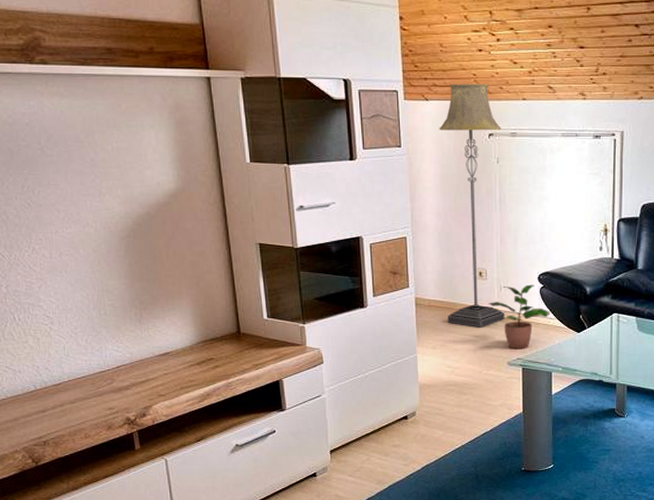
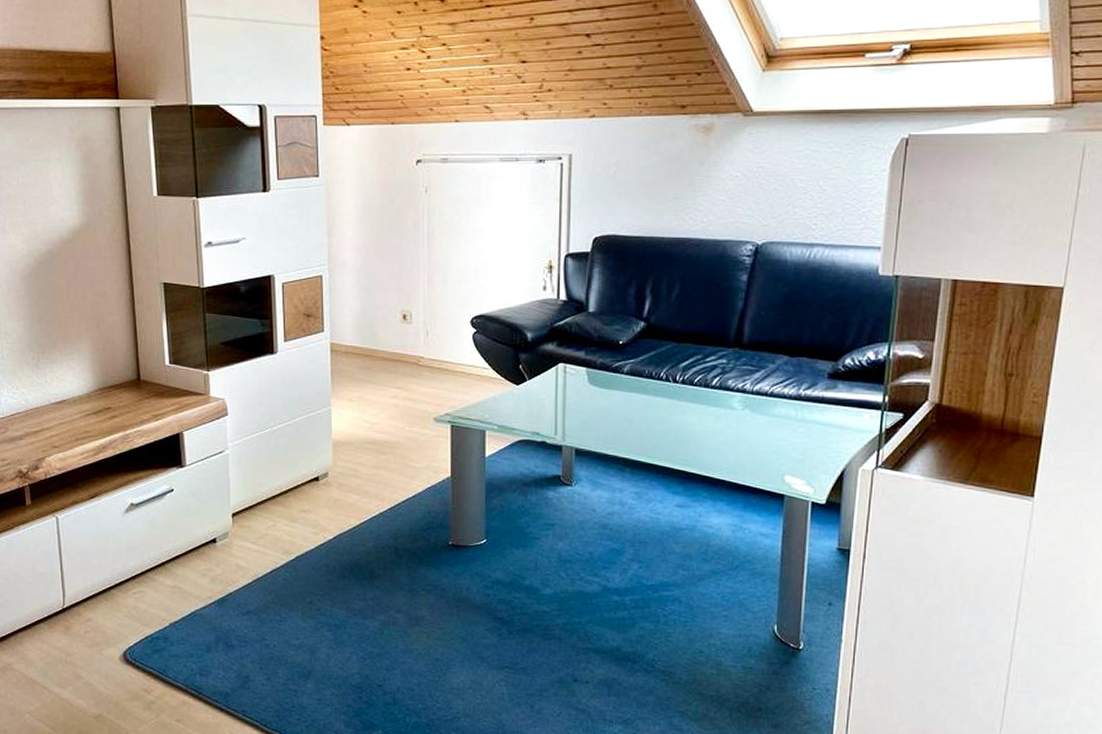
floor lamp: present [439,83,505,327] -> none [361,105,432,378]
potted plant: present [488,284,550,349] -> none [413,329,484,404]

